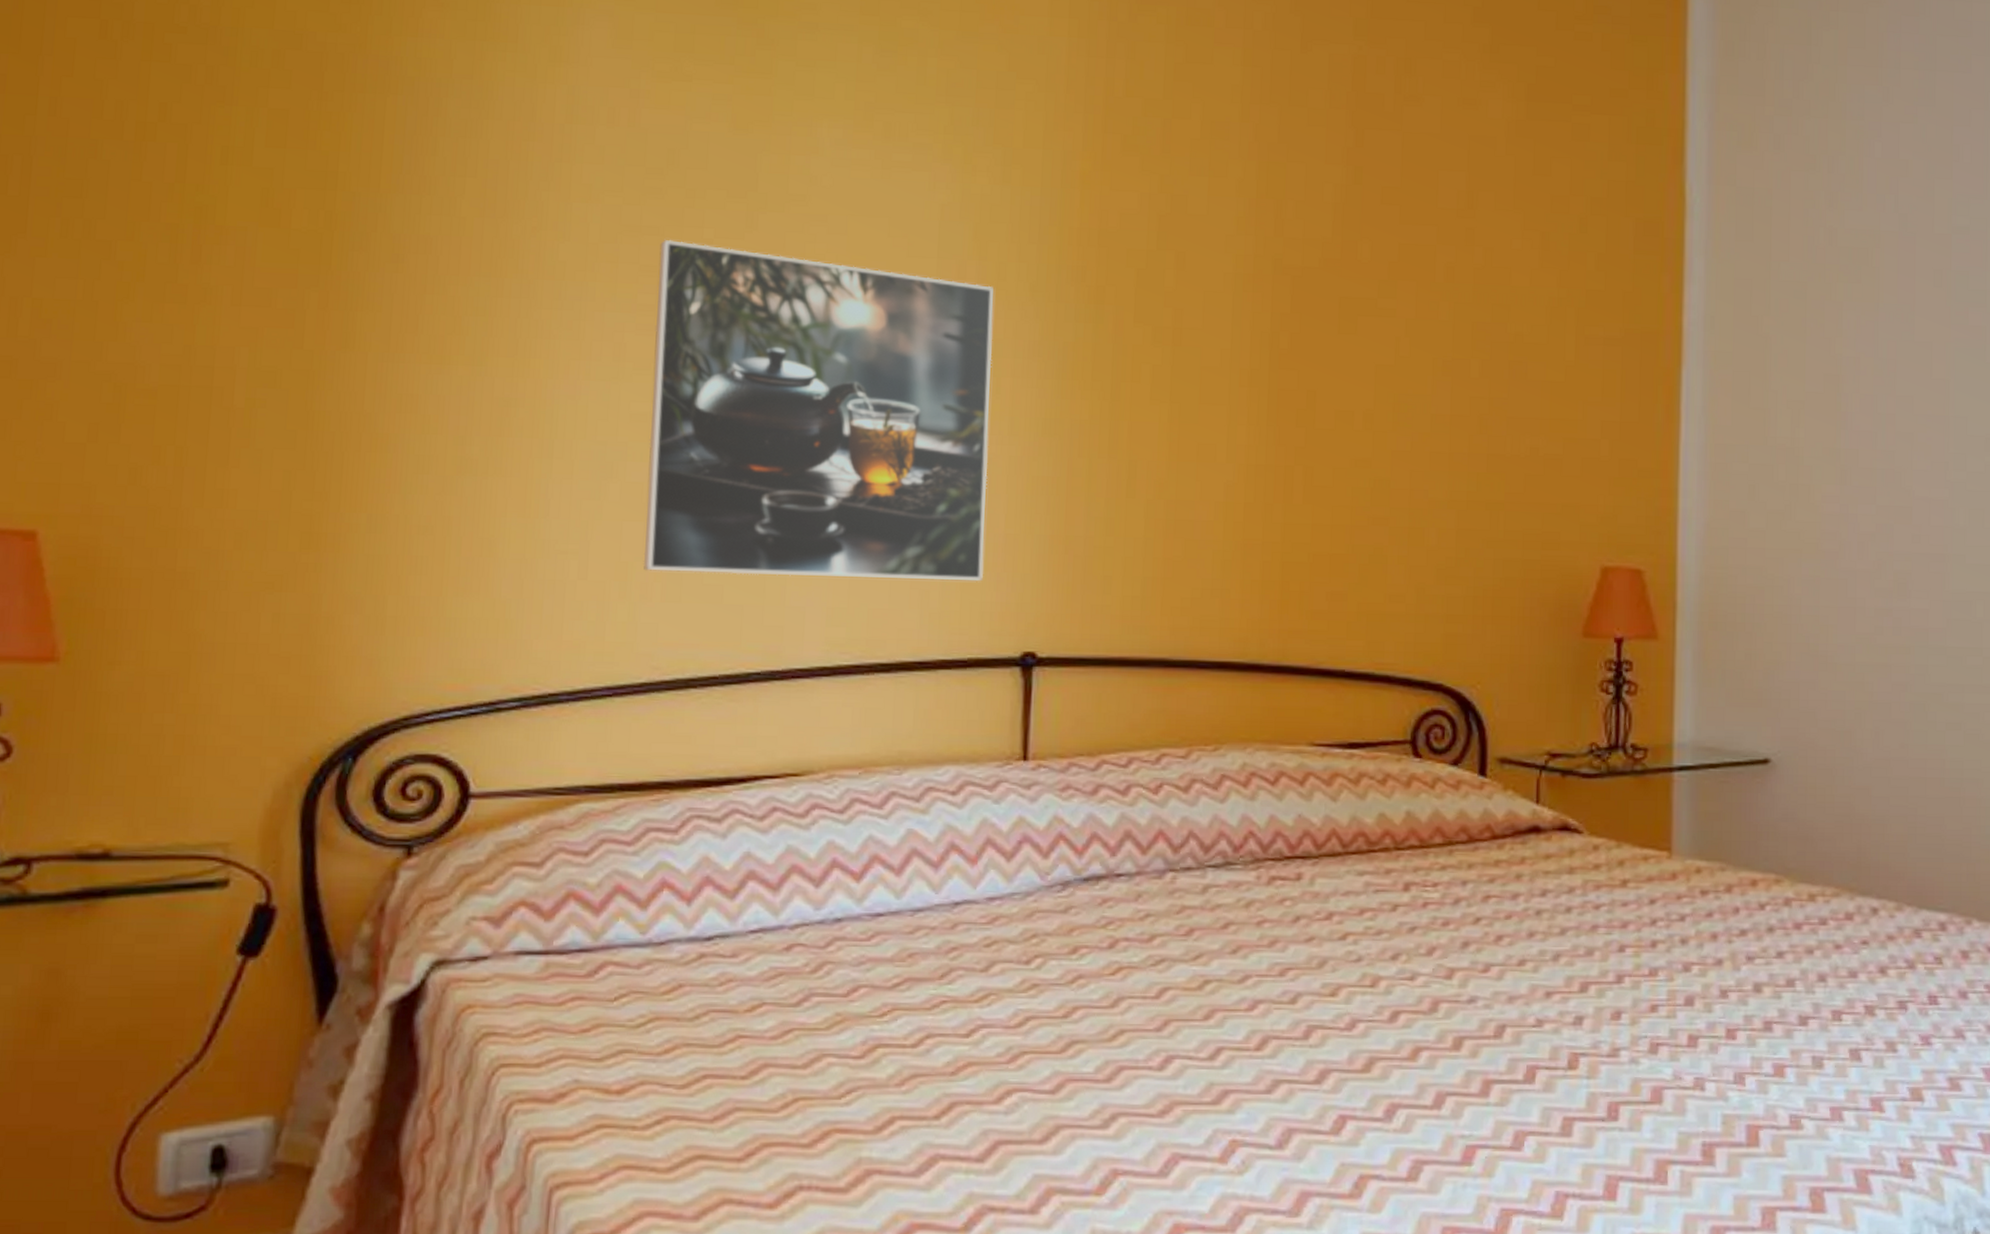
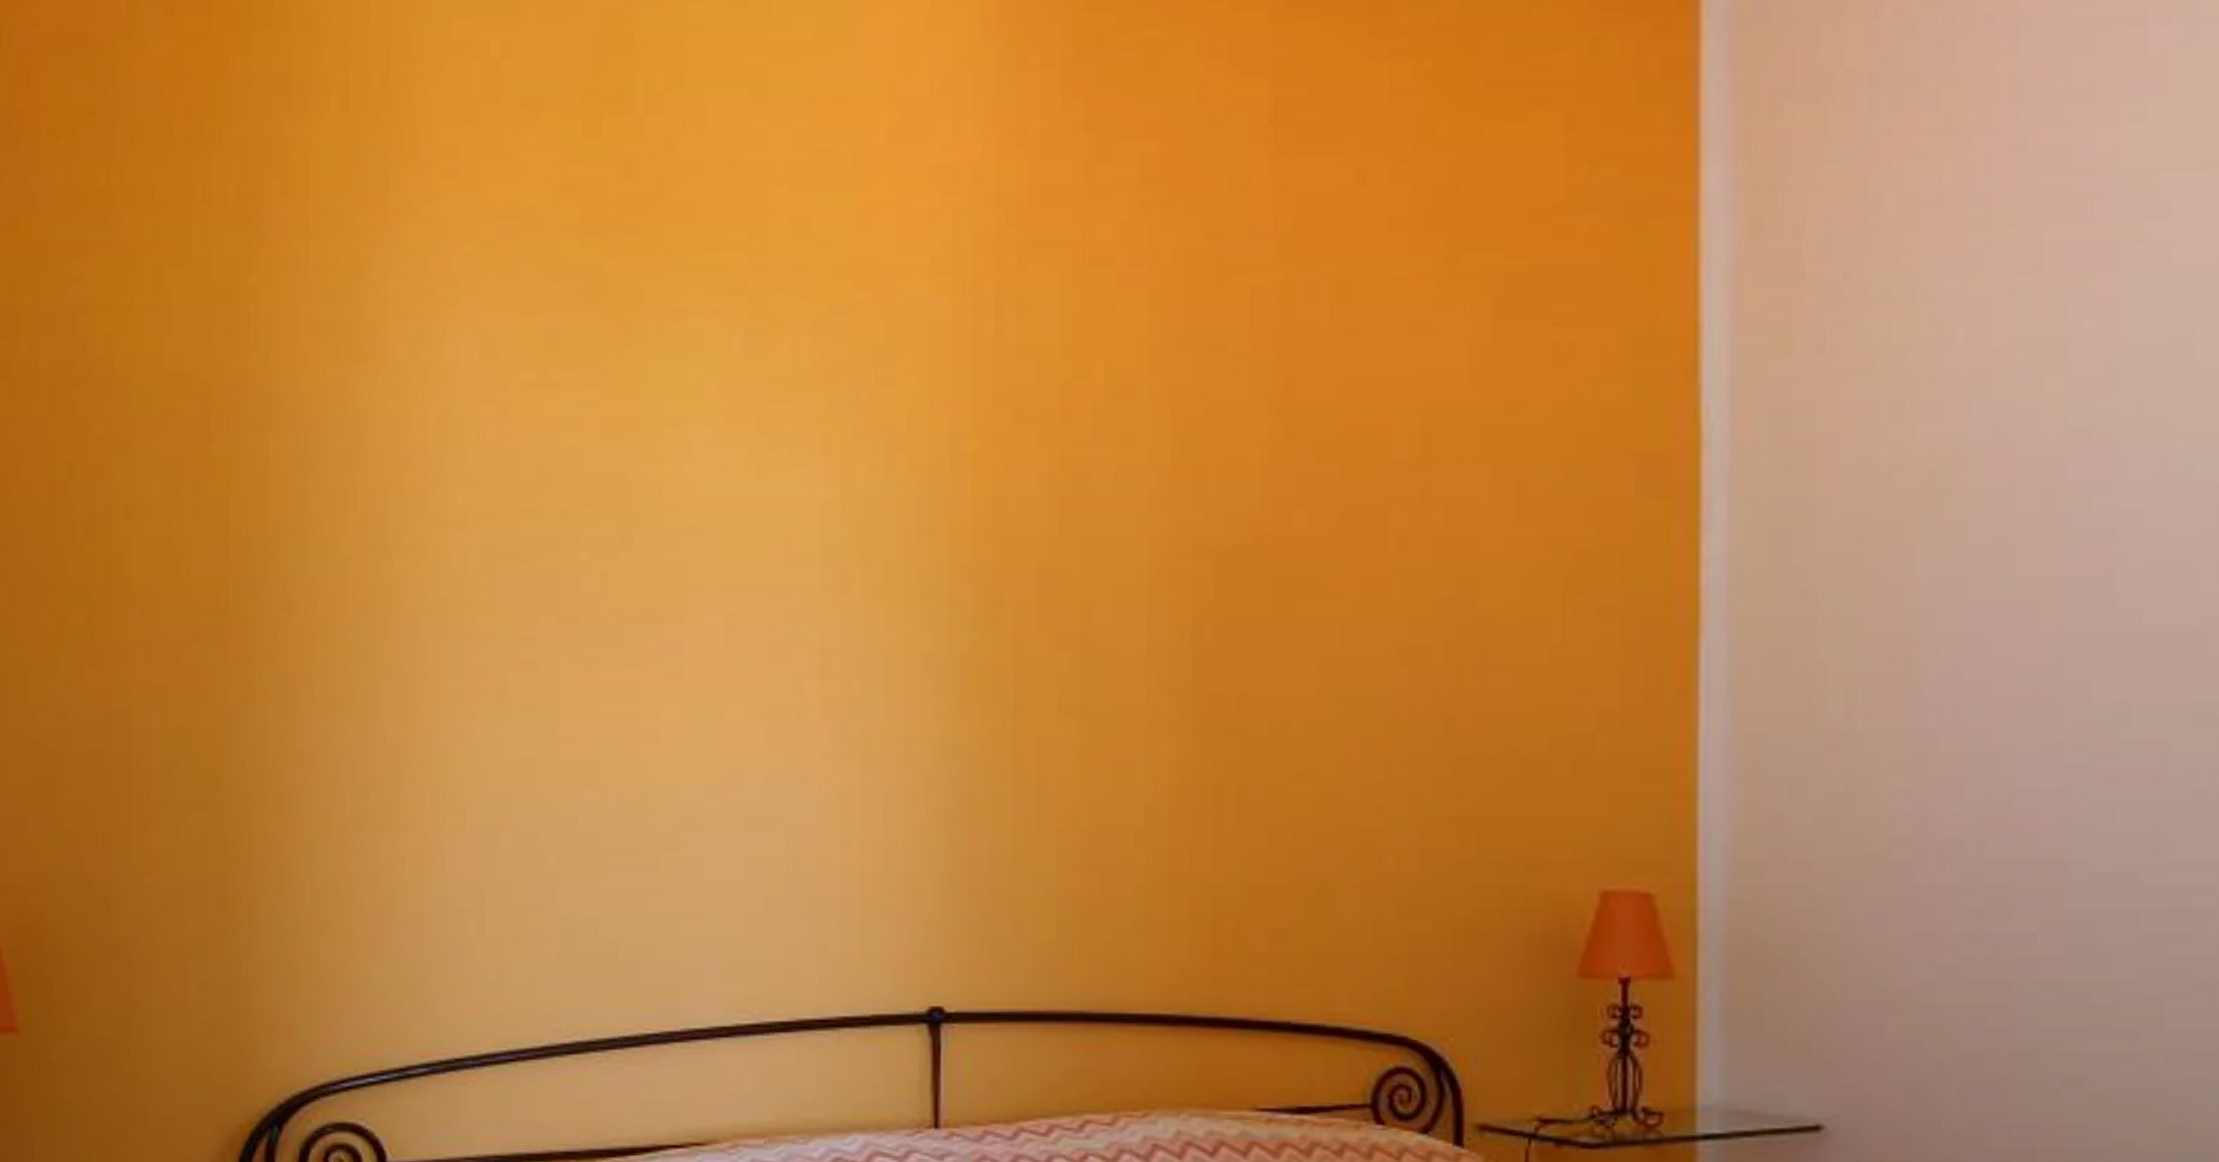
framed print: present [643,240,994,582] -> none [536,566,884,929]

